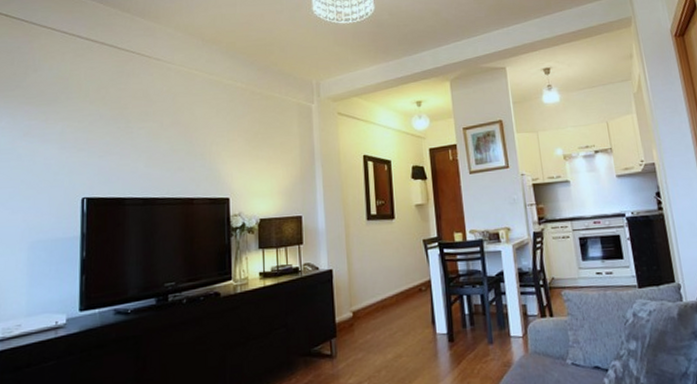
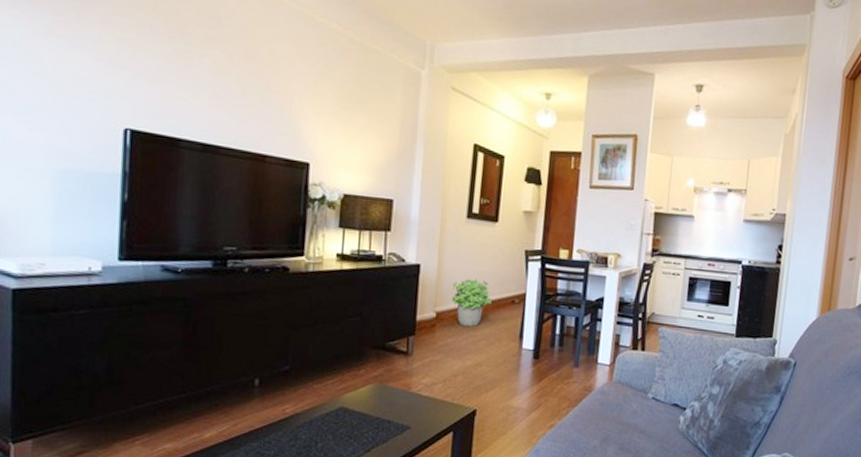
potted plant: none [363,273,401,321] -> present [452,278,492,327]

